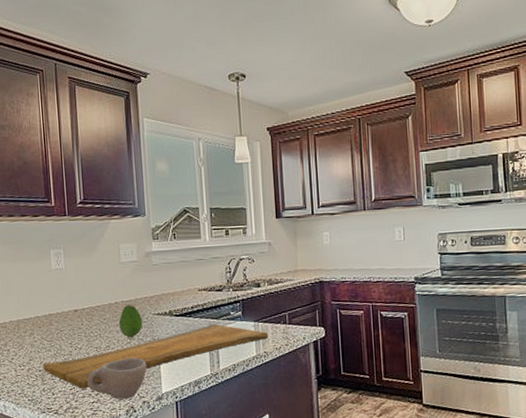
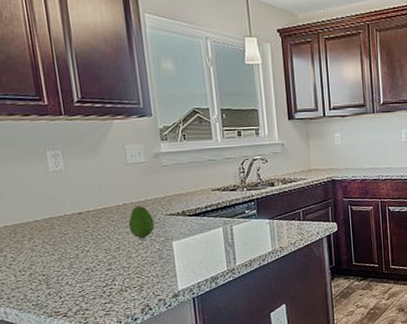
cutting board: present [43,324,268,389] -> none [46,222,283,291]
cup: present [86,357,147,399] -> none [96,257,162,299]

